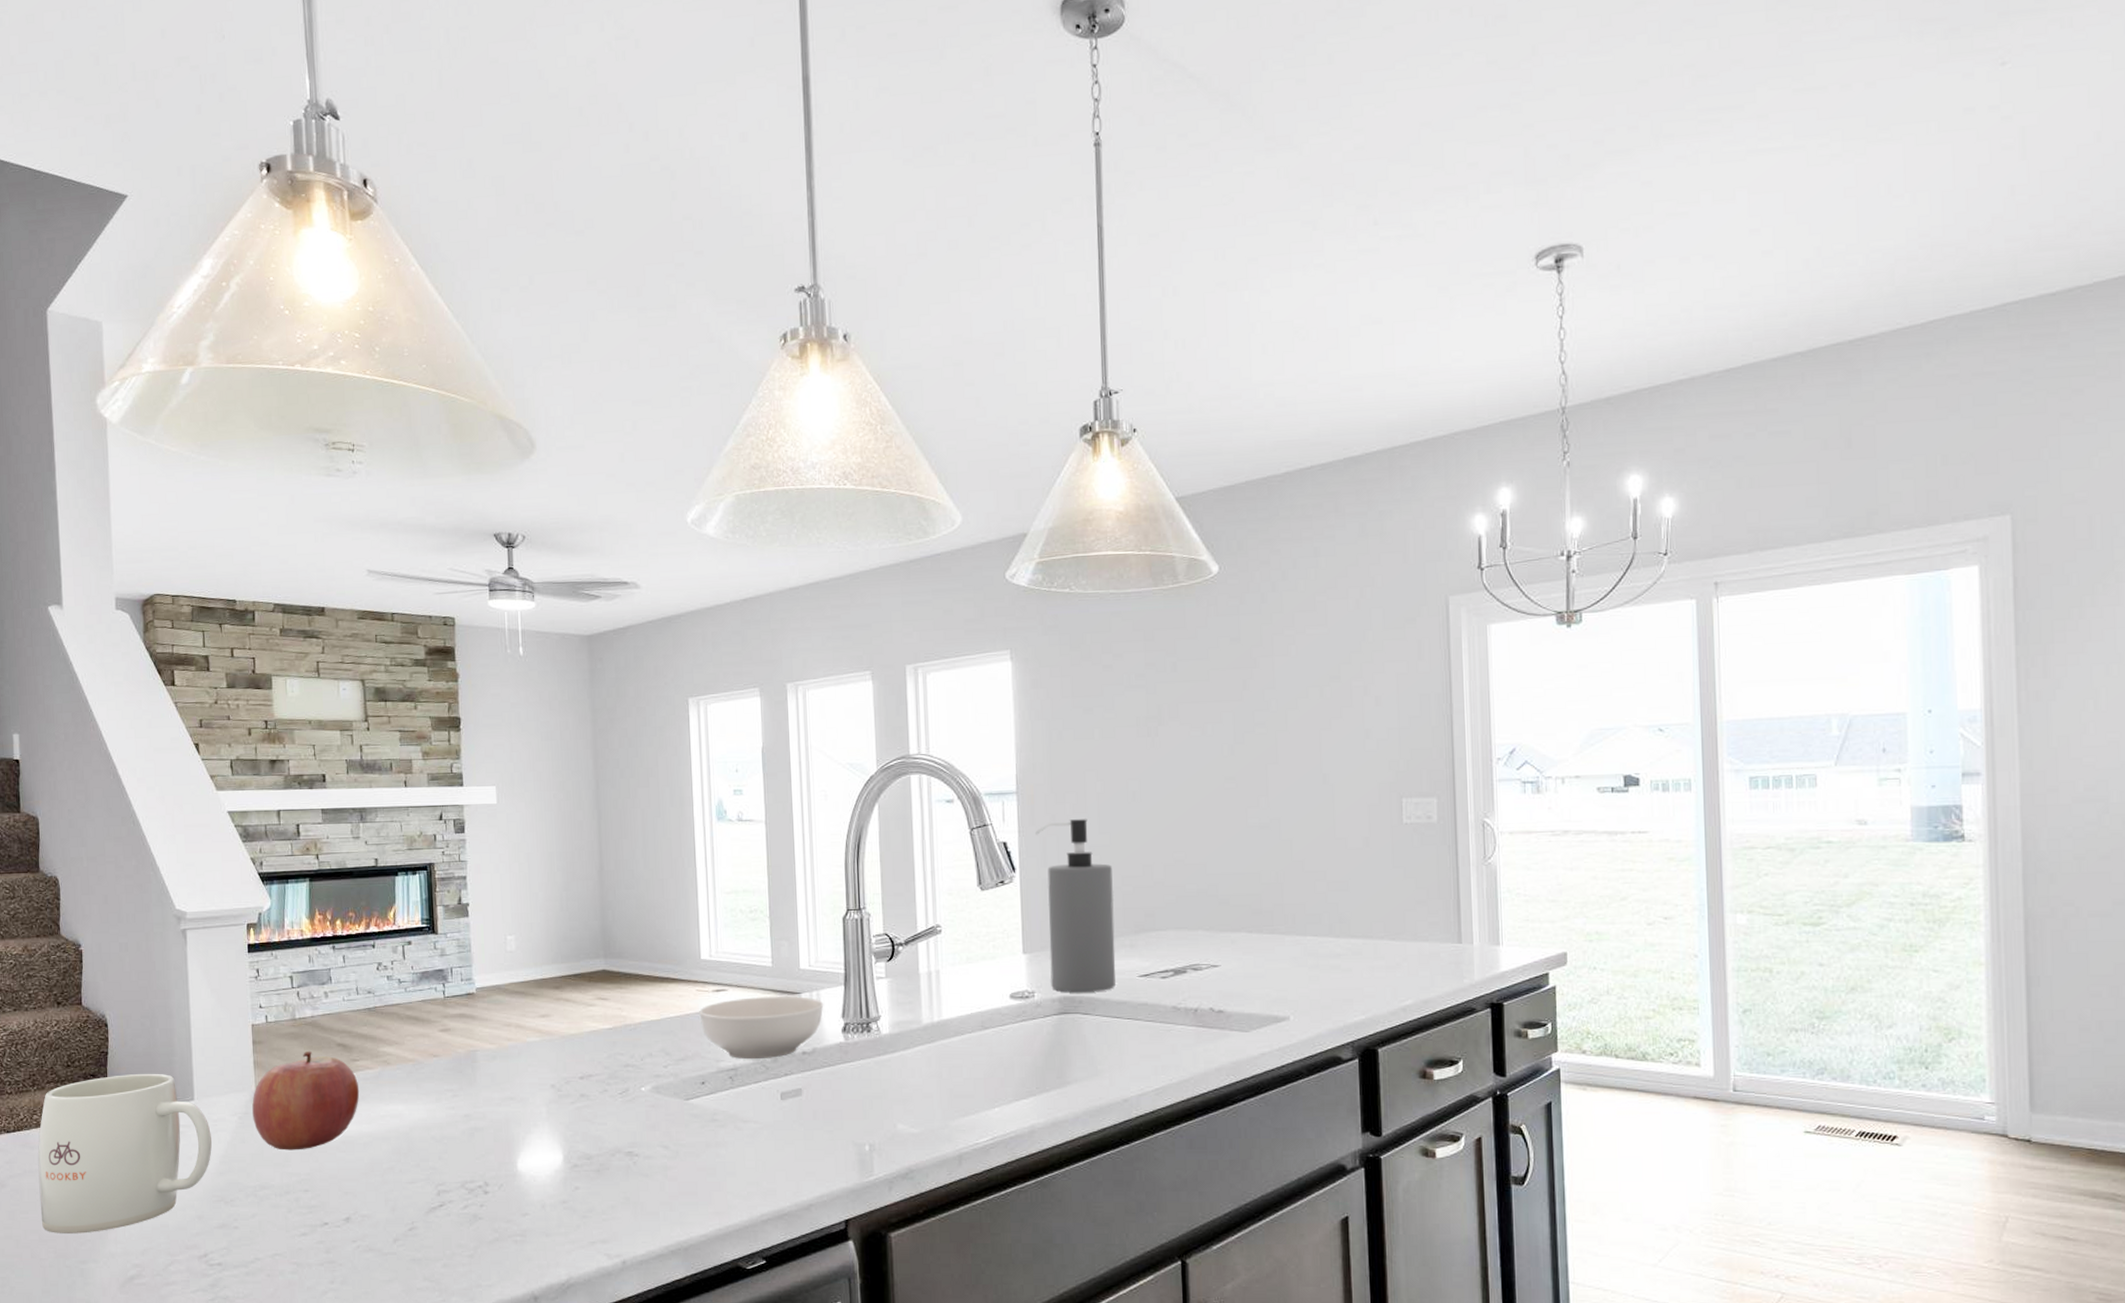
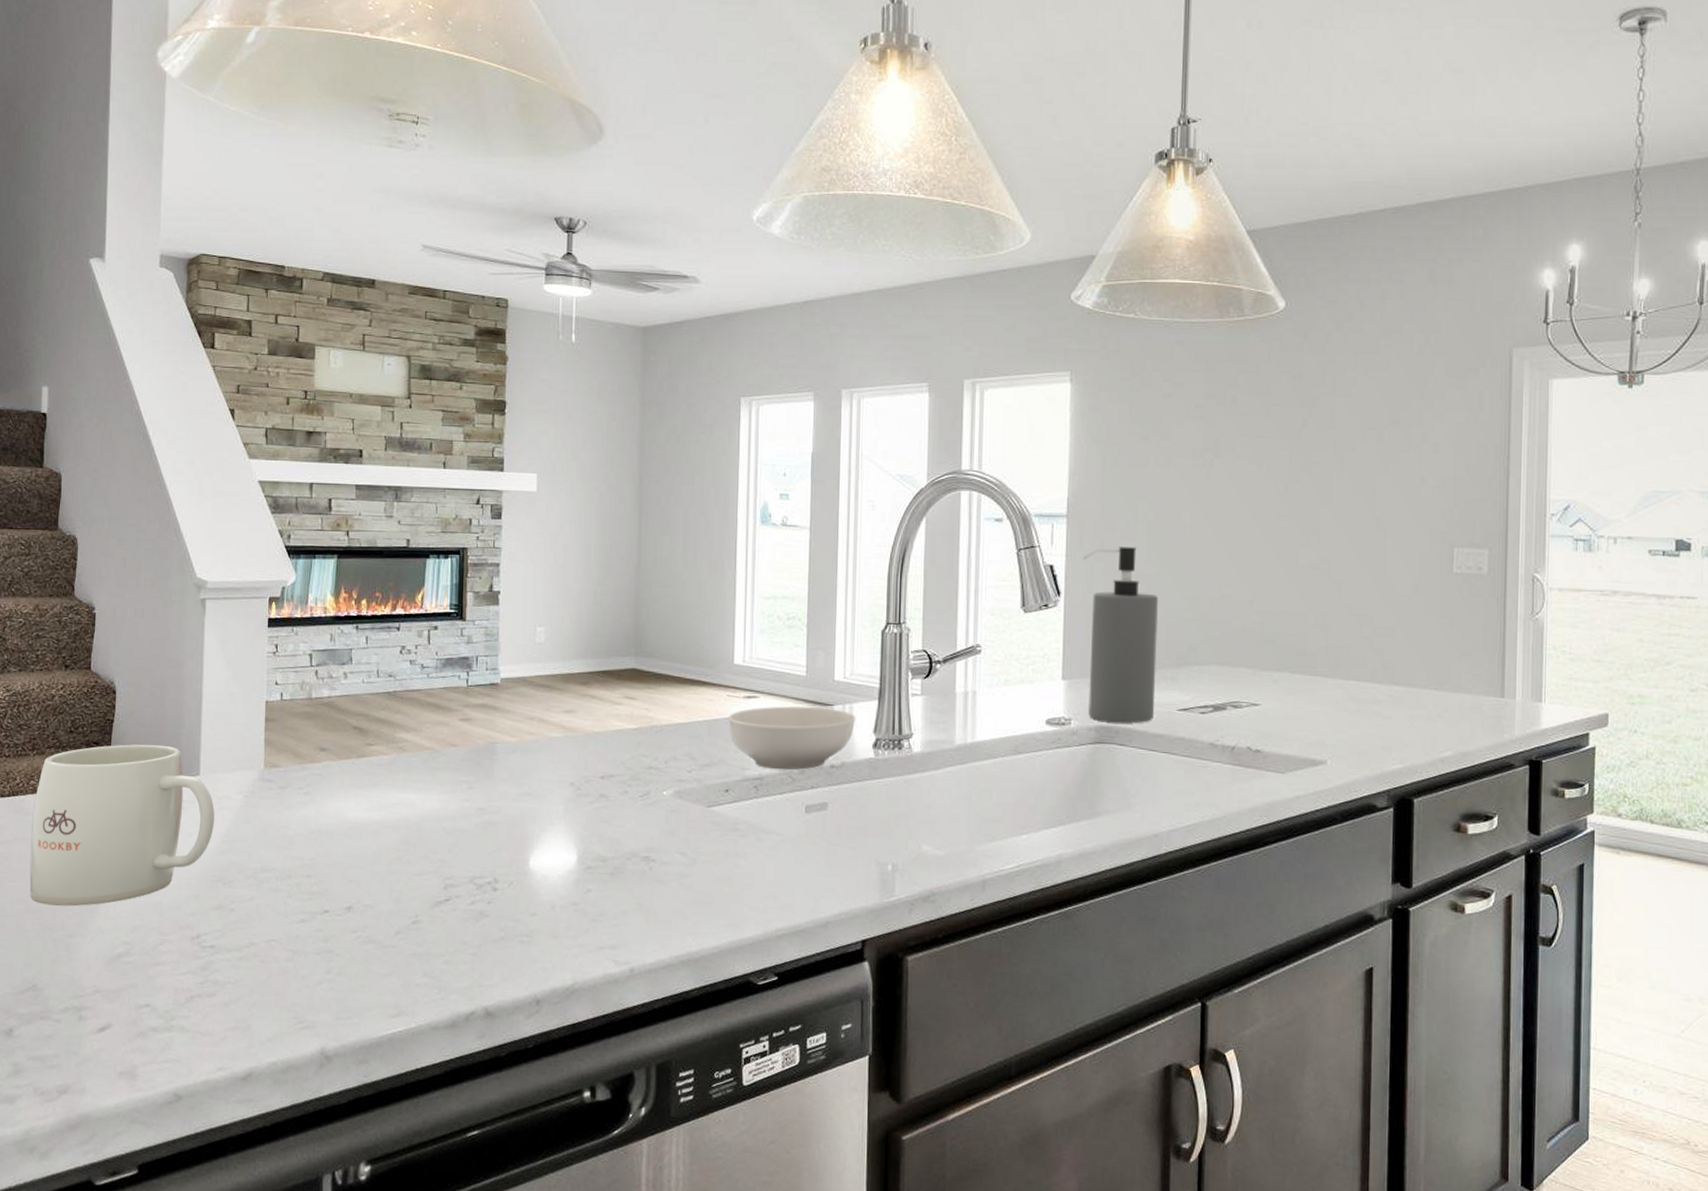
fruit: present [252,1050,360,1151] -> none [259,731,372,834]

